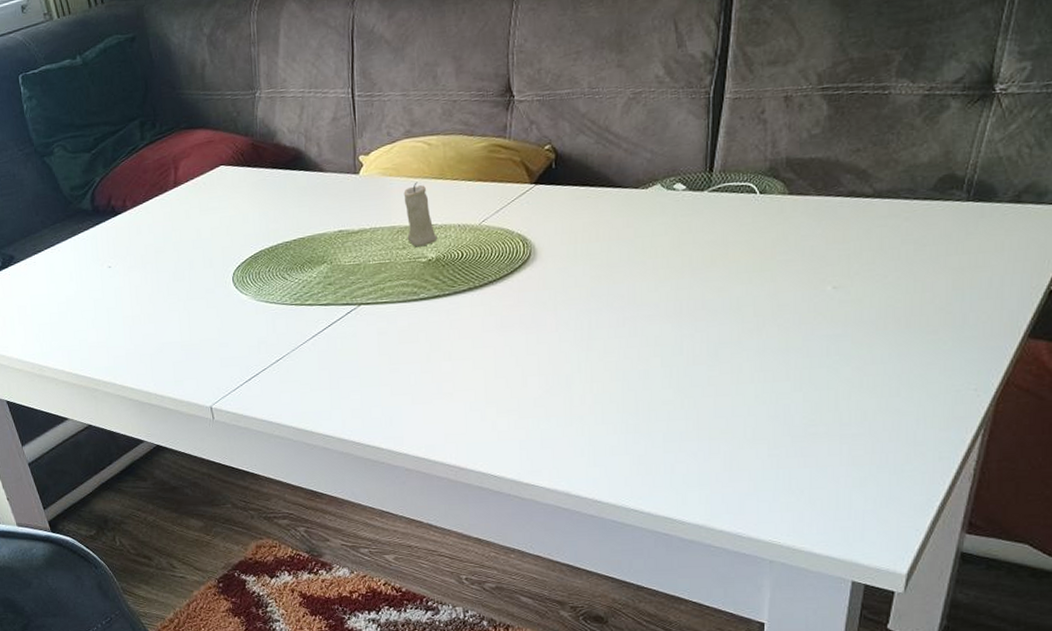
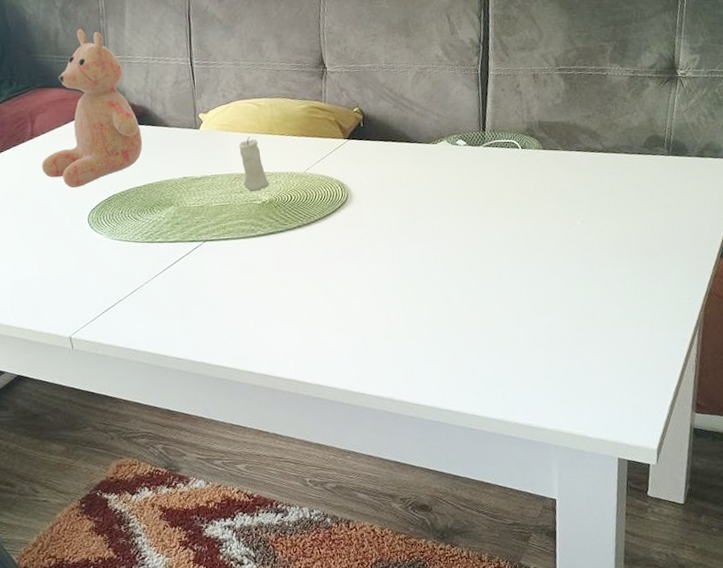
stuffed animal: none [184,59,295,244] -> present [41,29,143,189]

